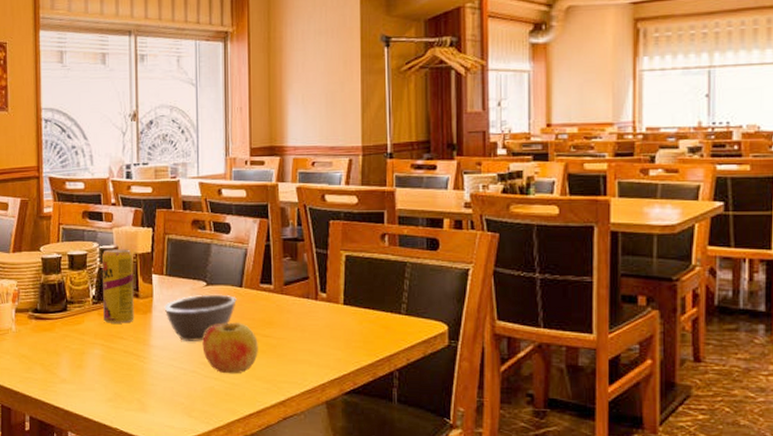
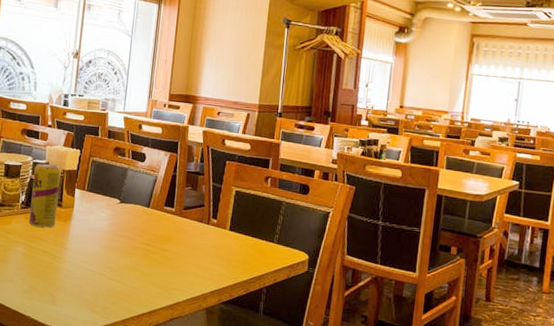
bowl: present [164,294,237,341] -> none [82,210,144,249]
apple: present [202,323,258,374] -> none [110,236,157,279]

